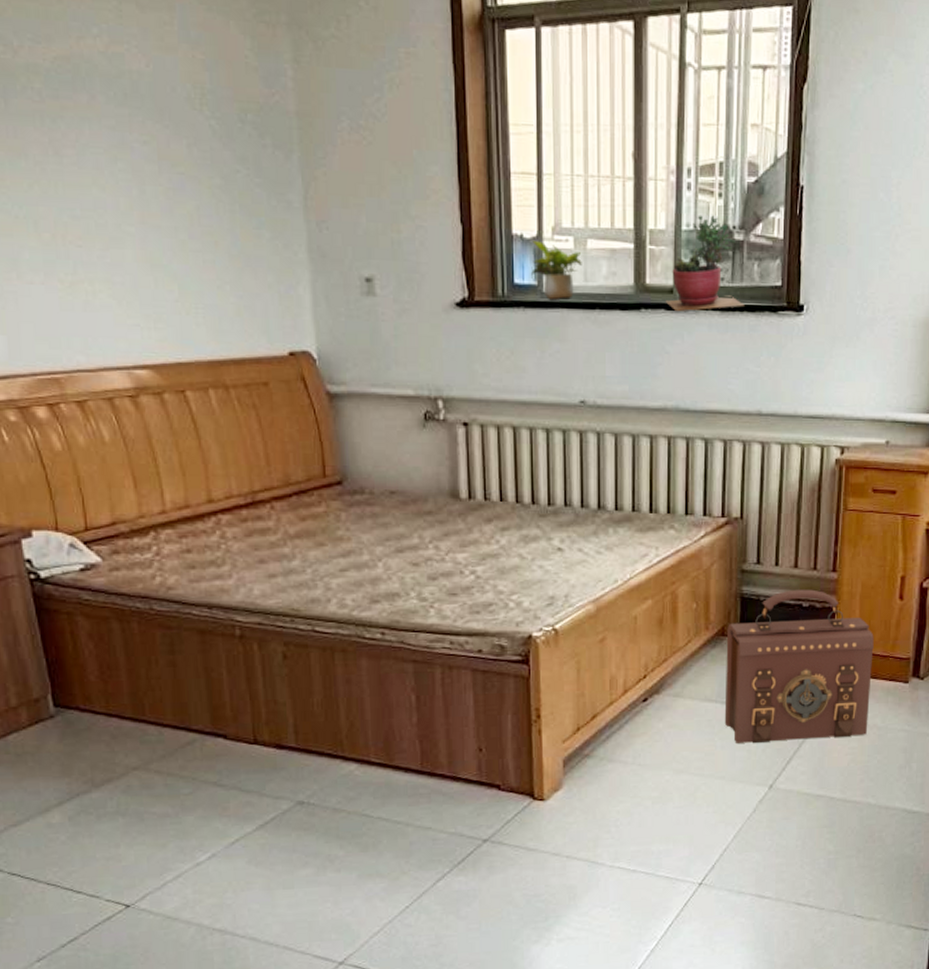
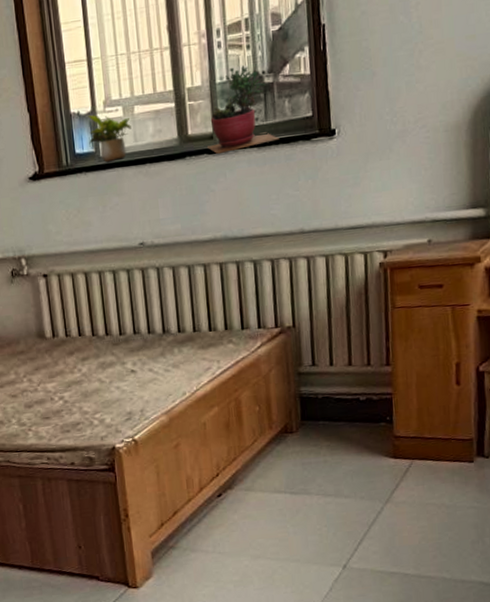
suitcase: present [724,589,874,743] -> none [290,383,436,529]

